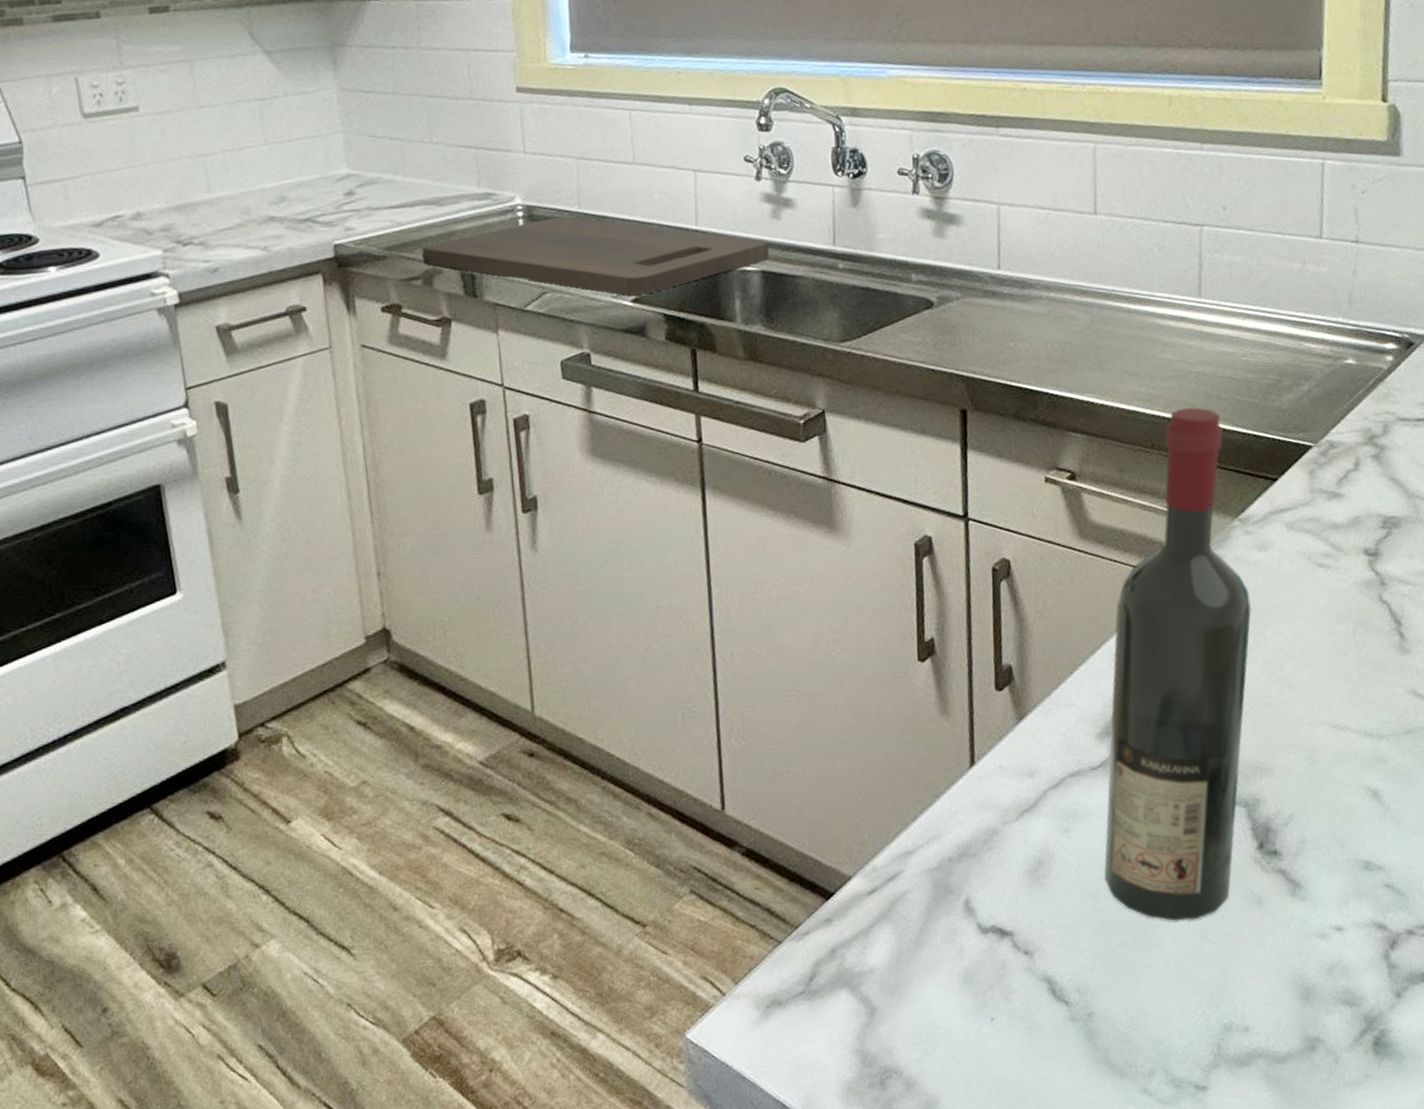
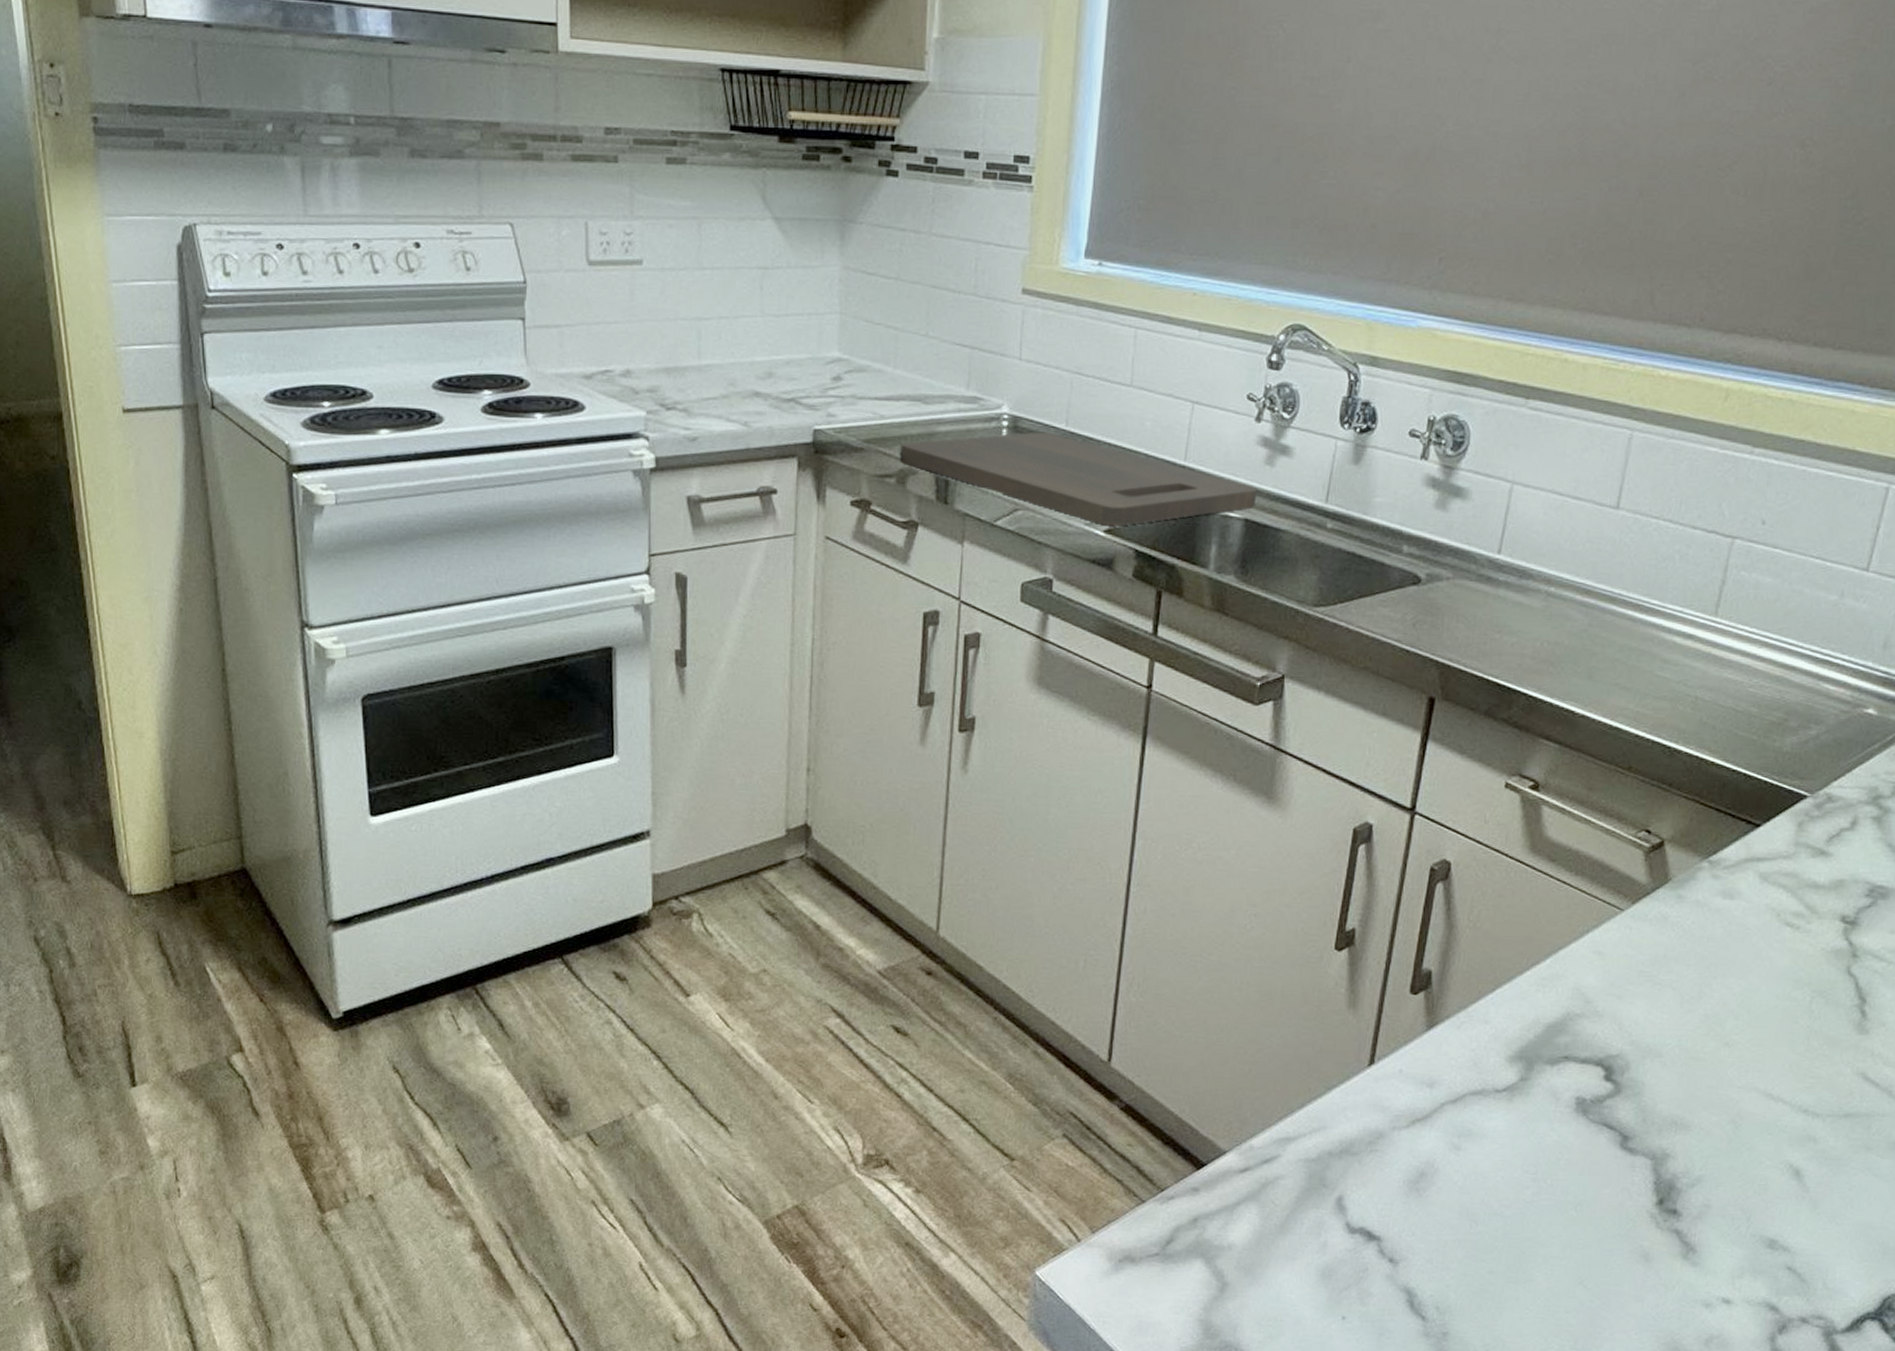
wine bottle: present [1103,407,1252,922] -> none [1486,732,1711,1262]

